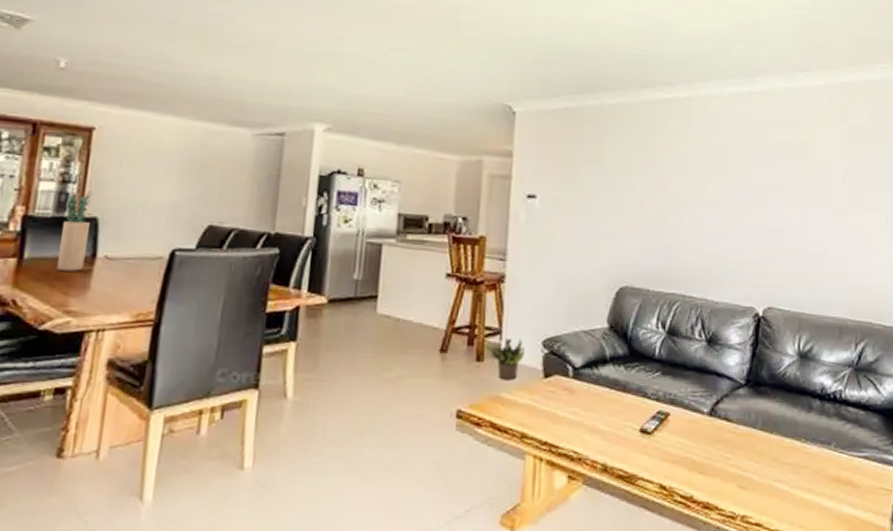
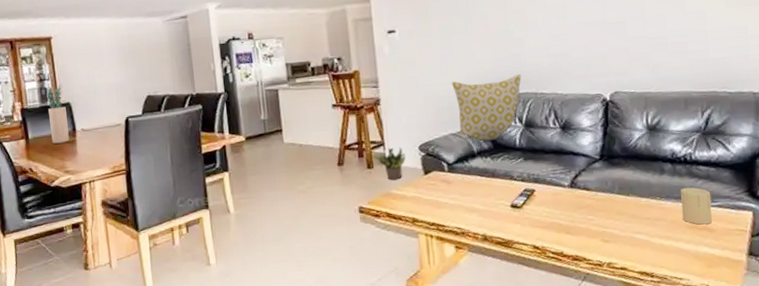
pillow: none [592,267,670,346] -> present [452,73,522,142]
candle: none [826,430,858,478] -> present [680,187,712,225]

